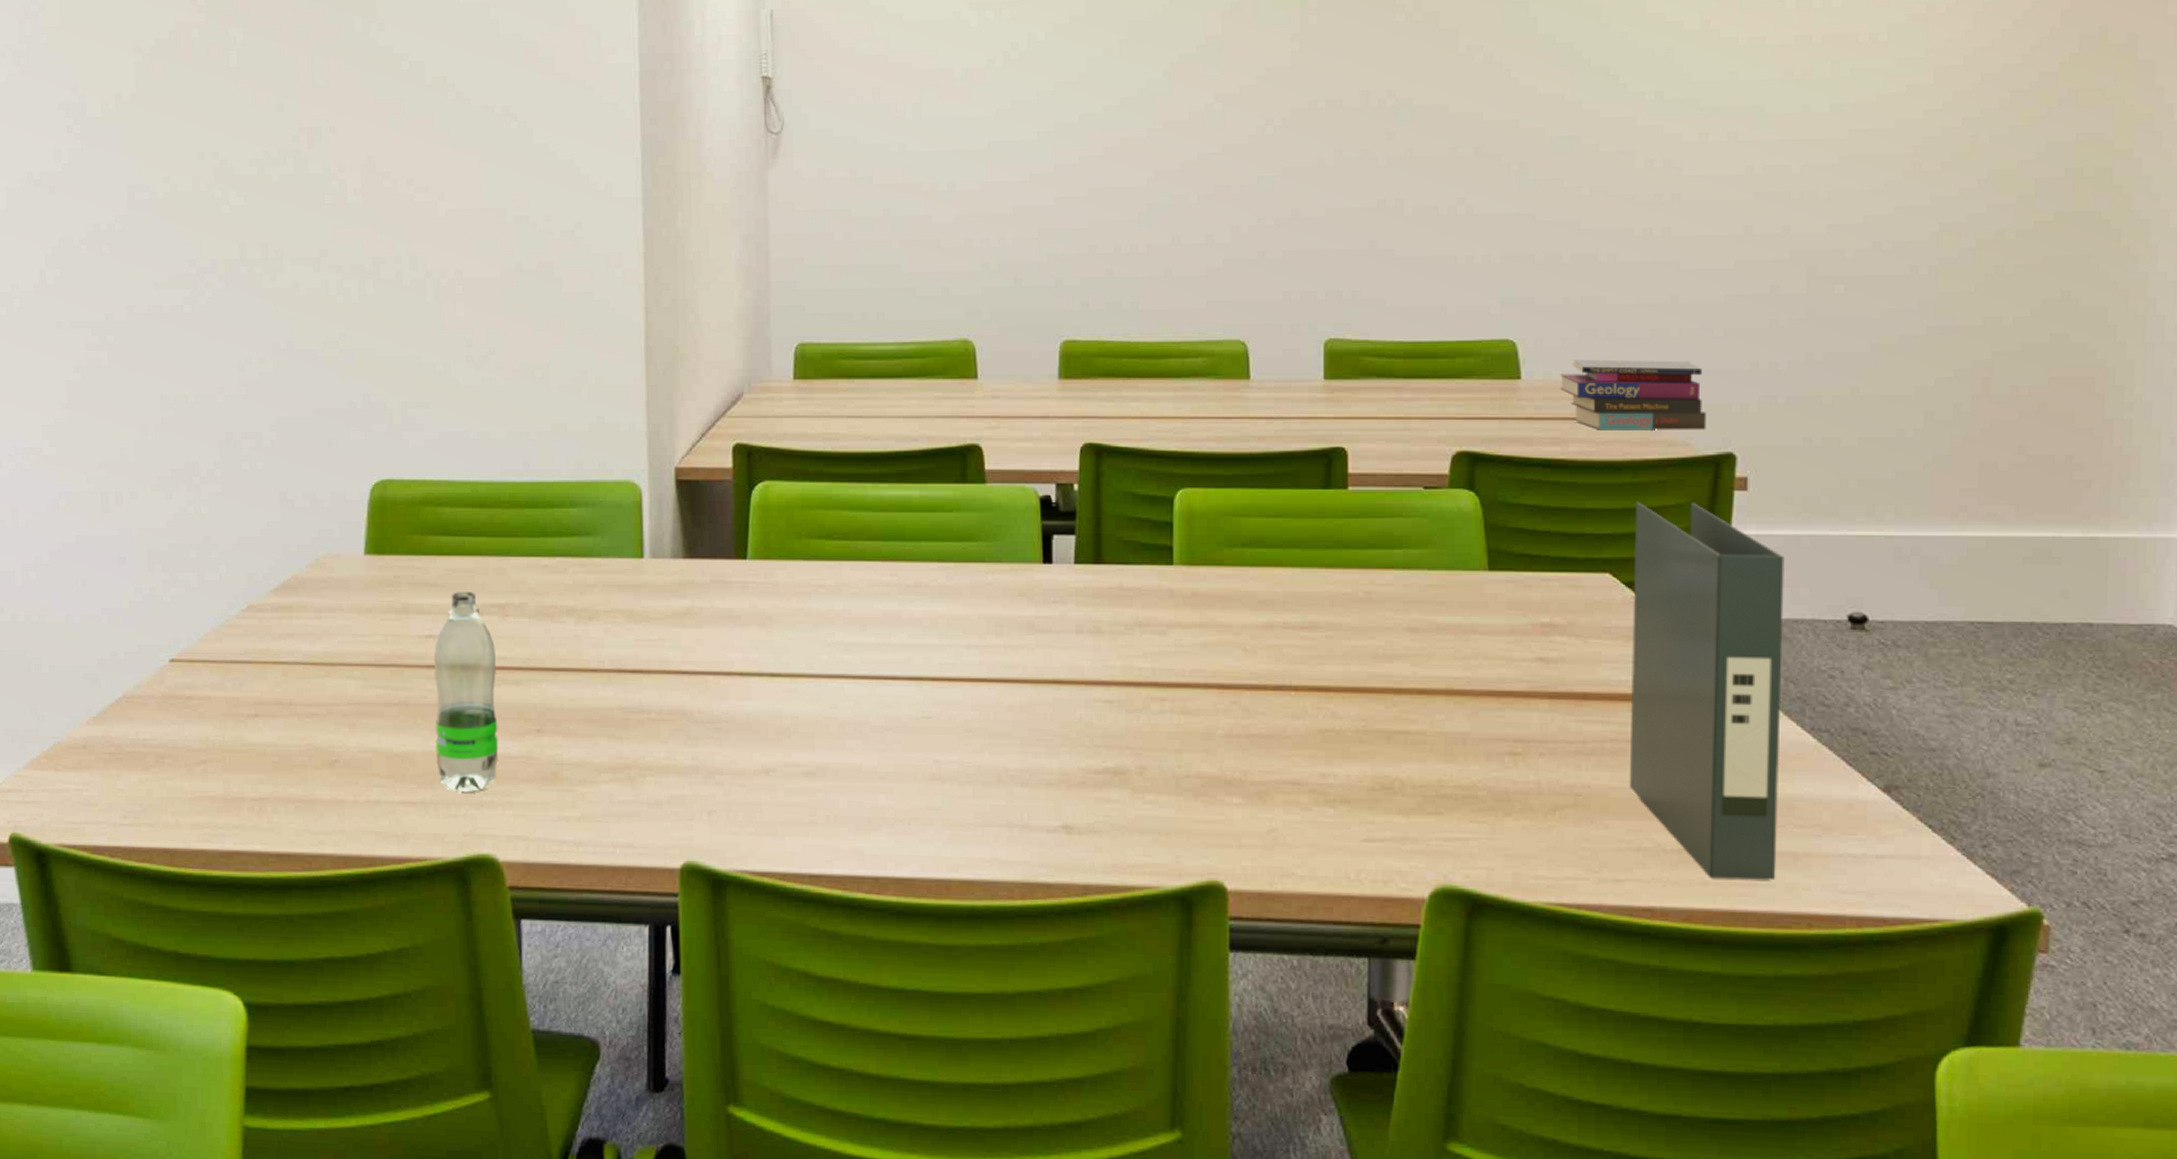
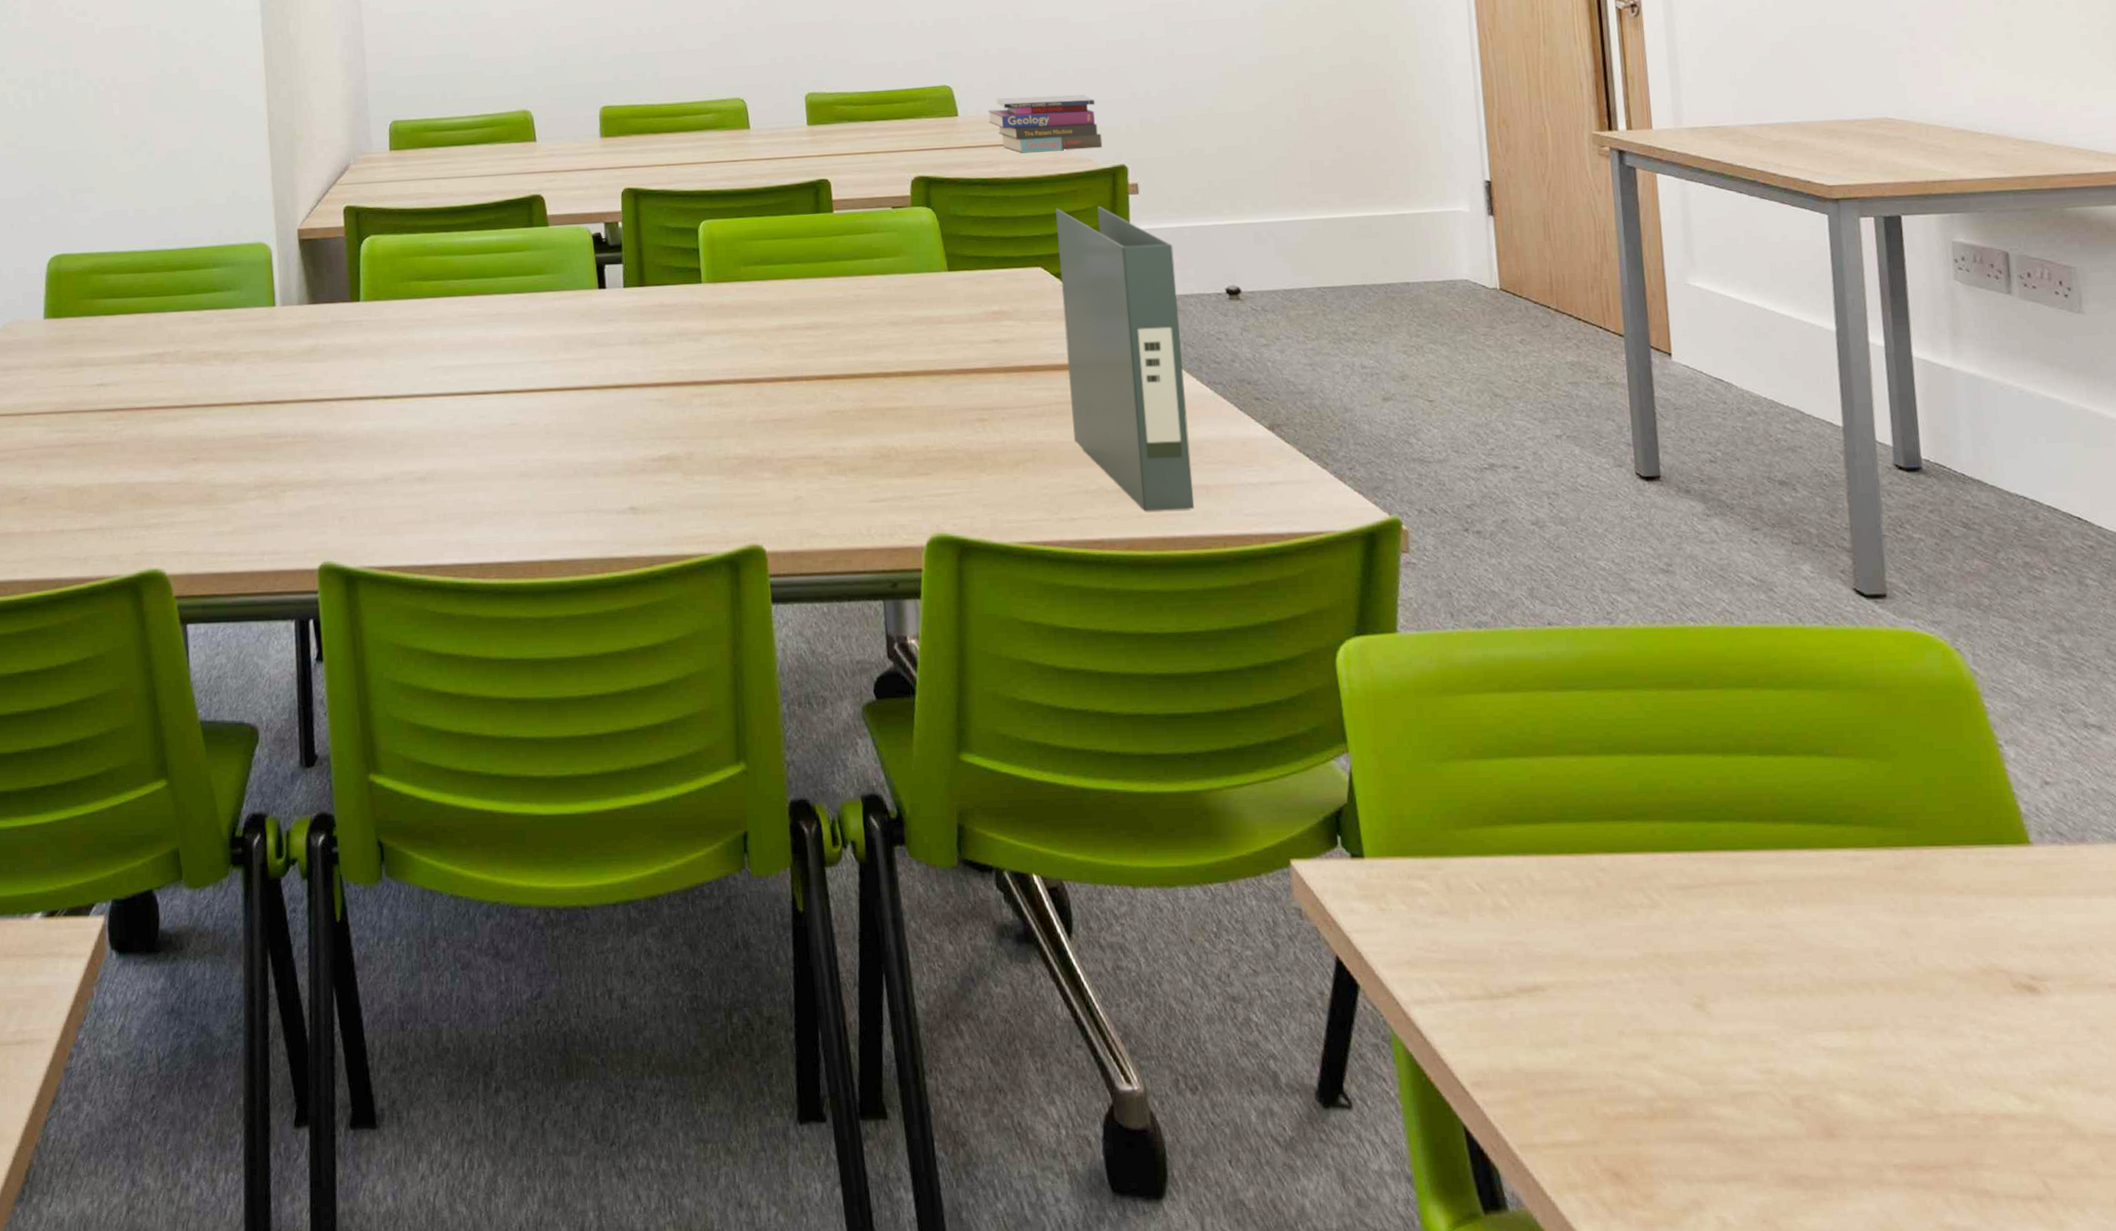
bottle: present [433,592,499,793] -> none [105,344,162,517]

